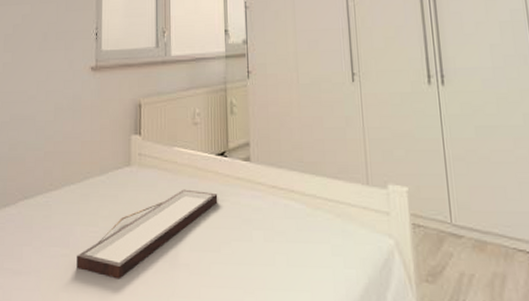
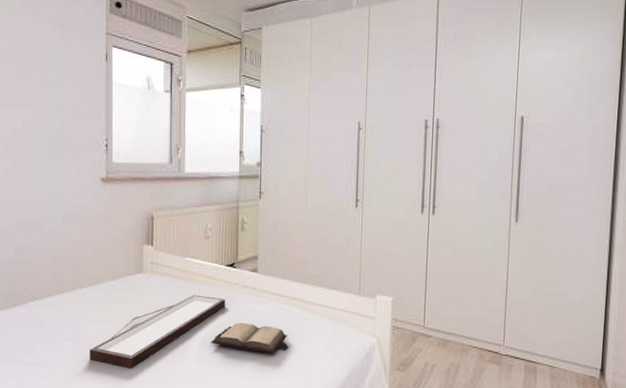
hardback book: none [203,221,292,261] -> present [211,322,289,354]

